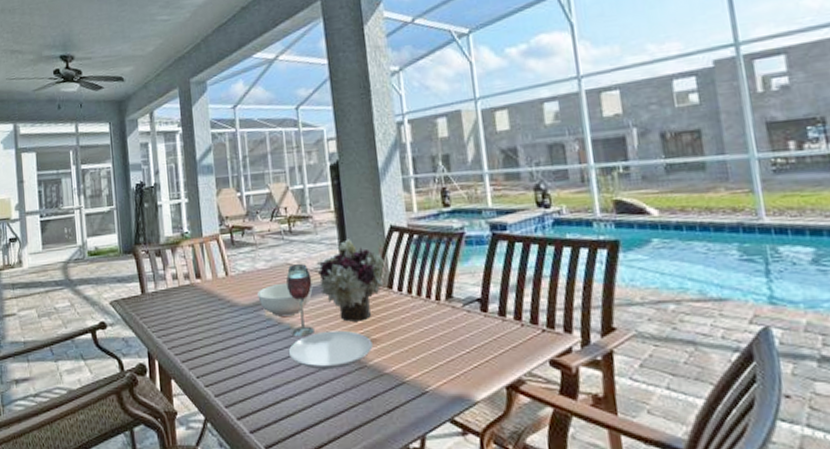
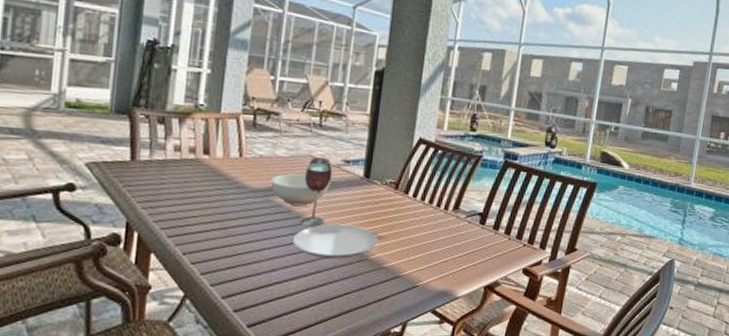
flower arrangement: present [318,239,386,322] -> none [339,143,407,219]

